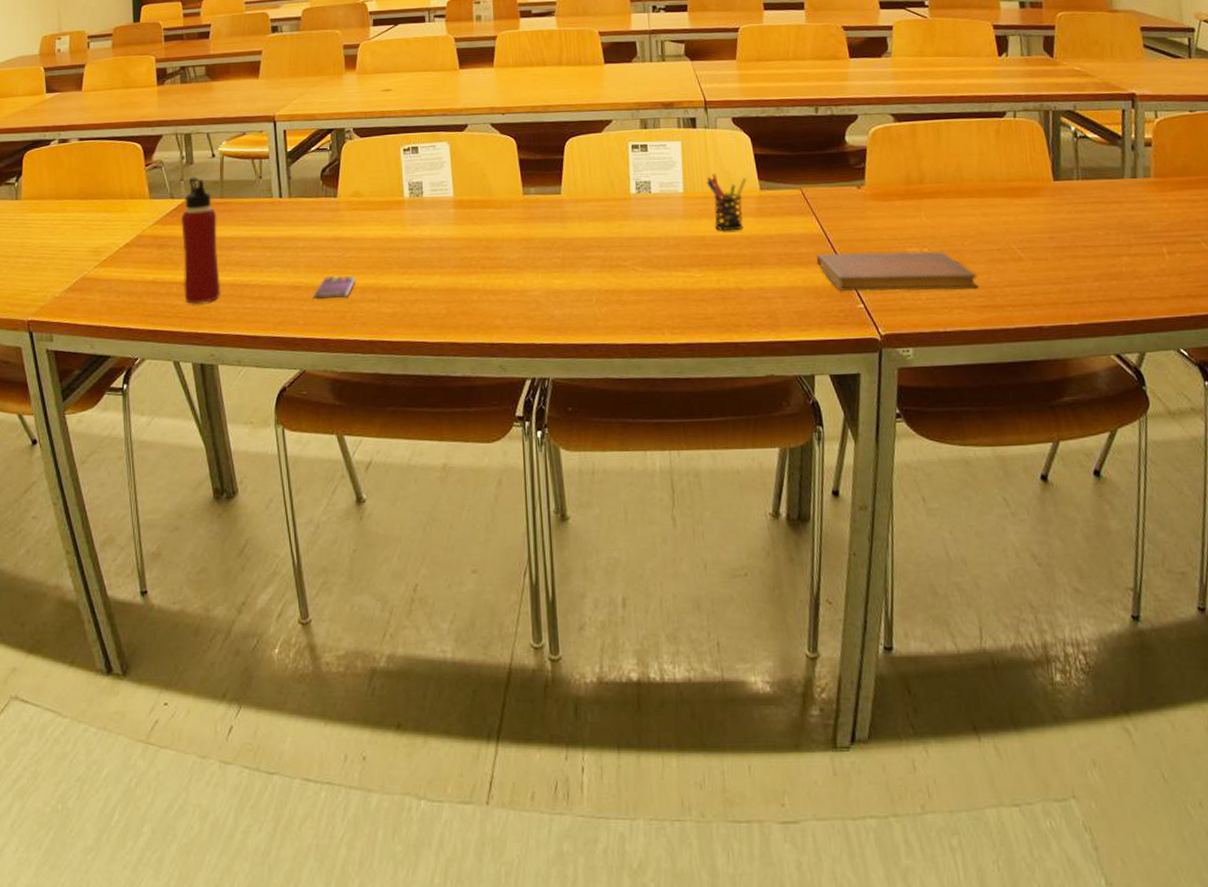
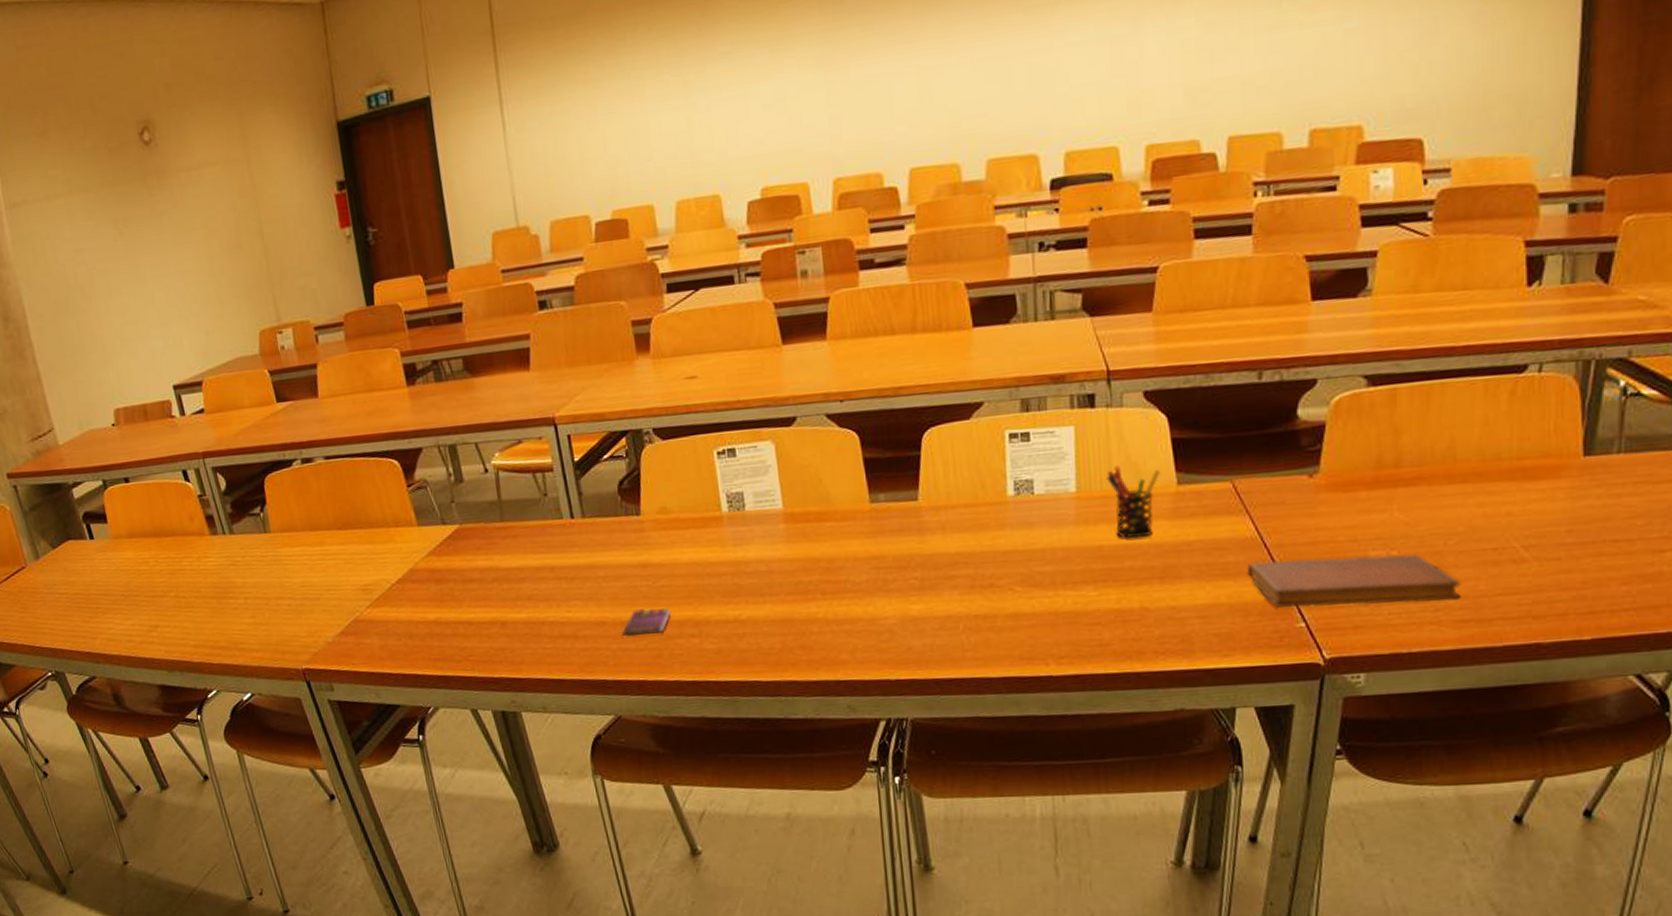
water bottle: present [180,177,221,304] -> none [457,497,515,646]

